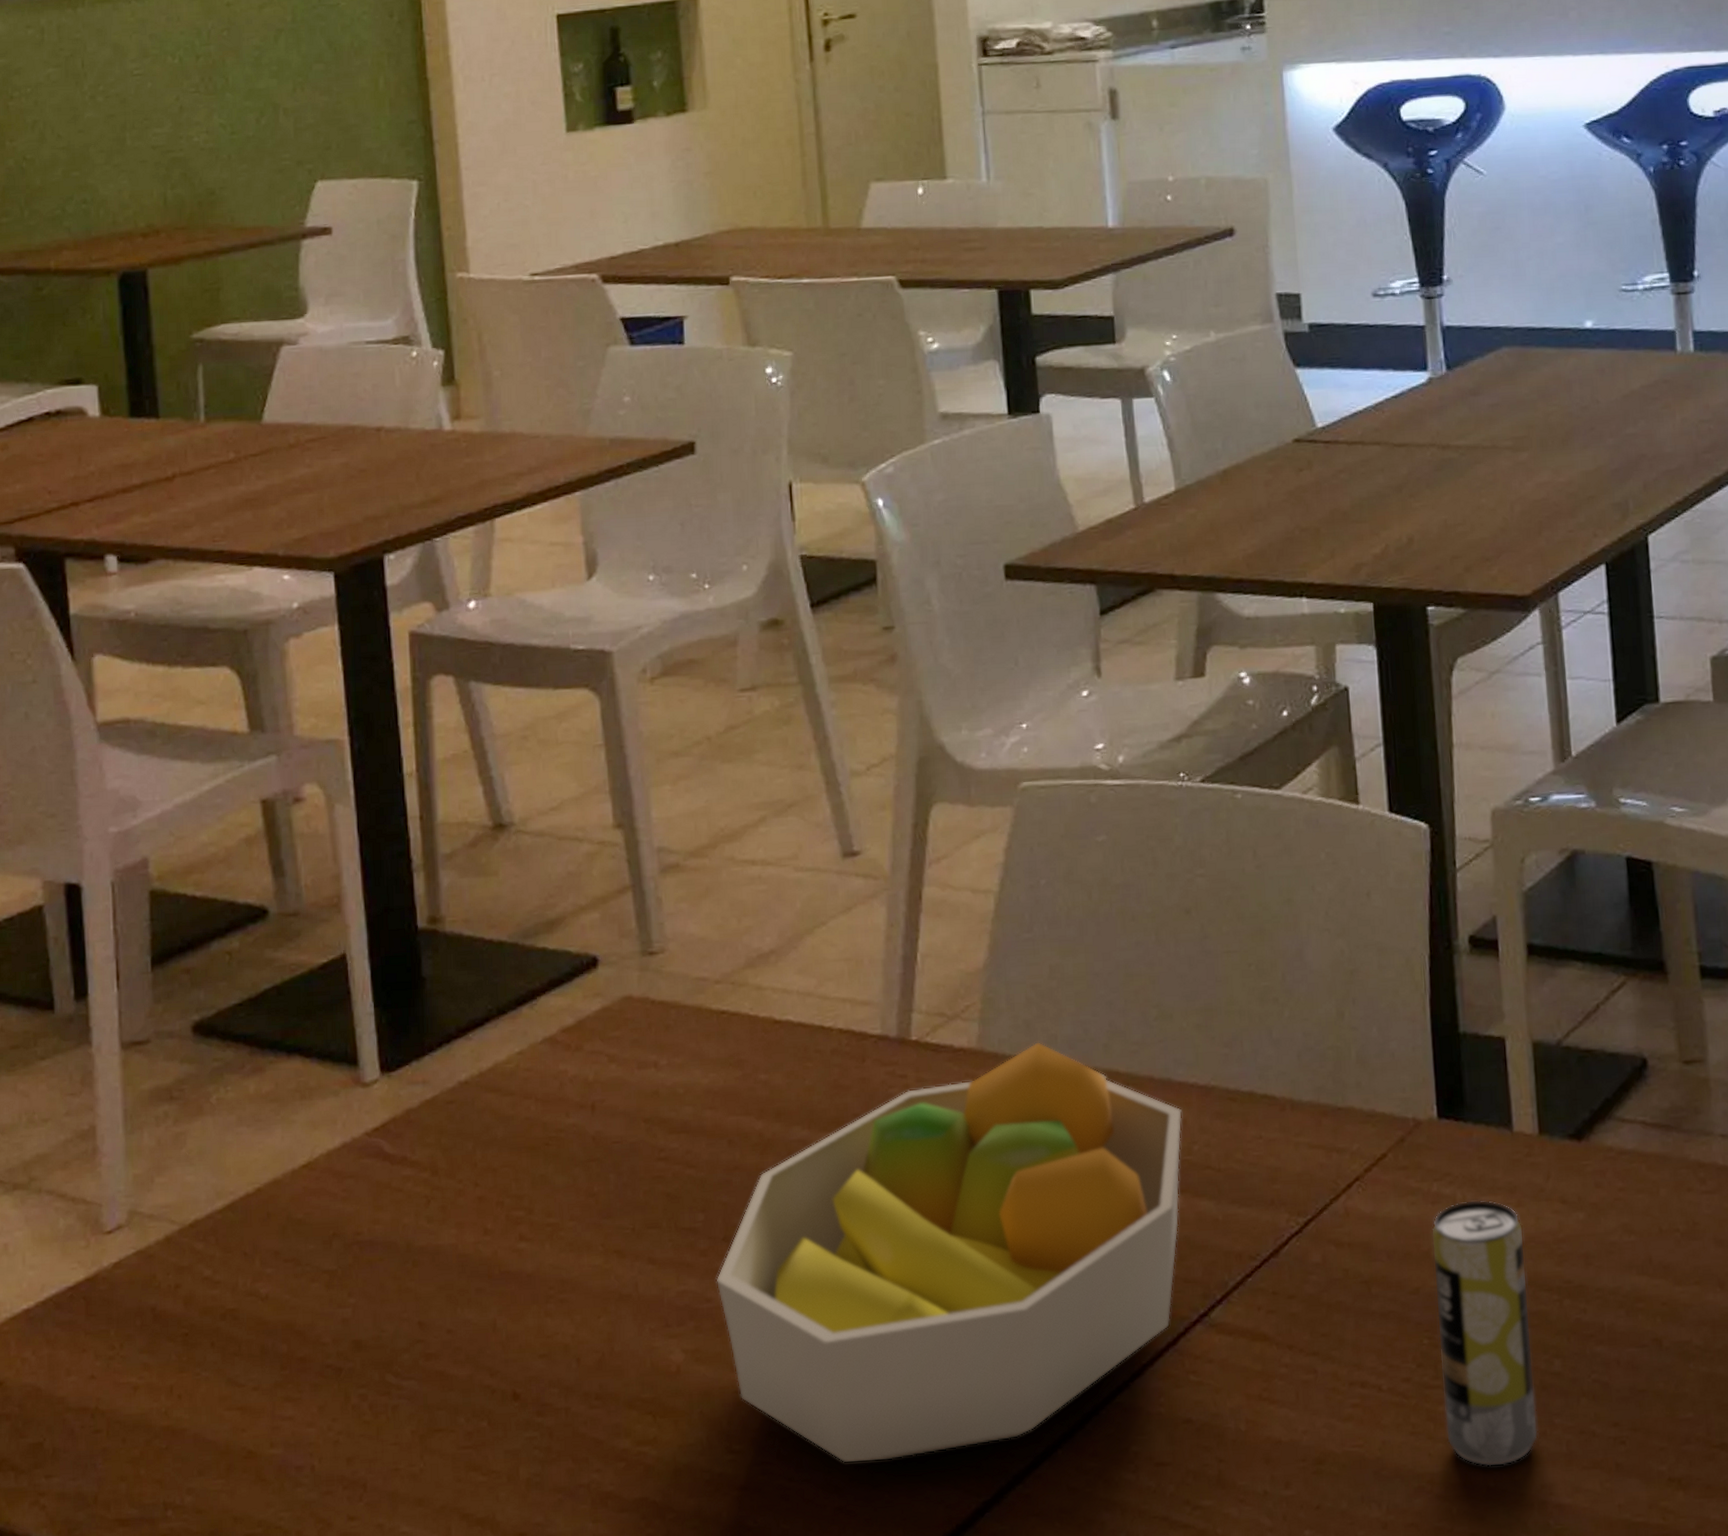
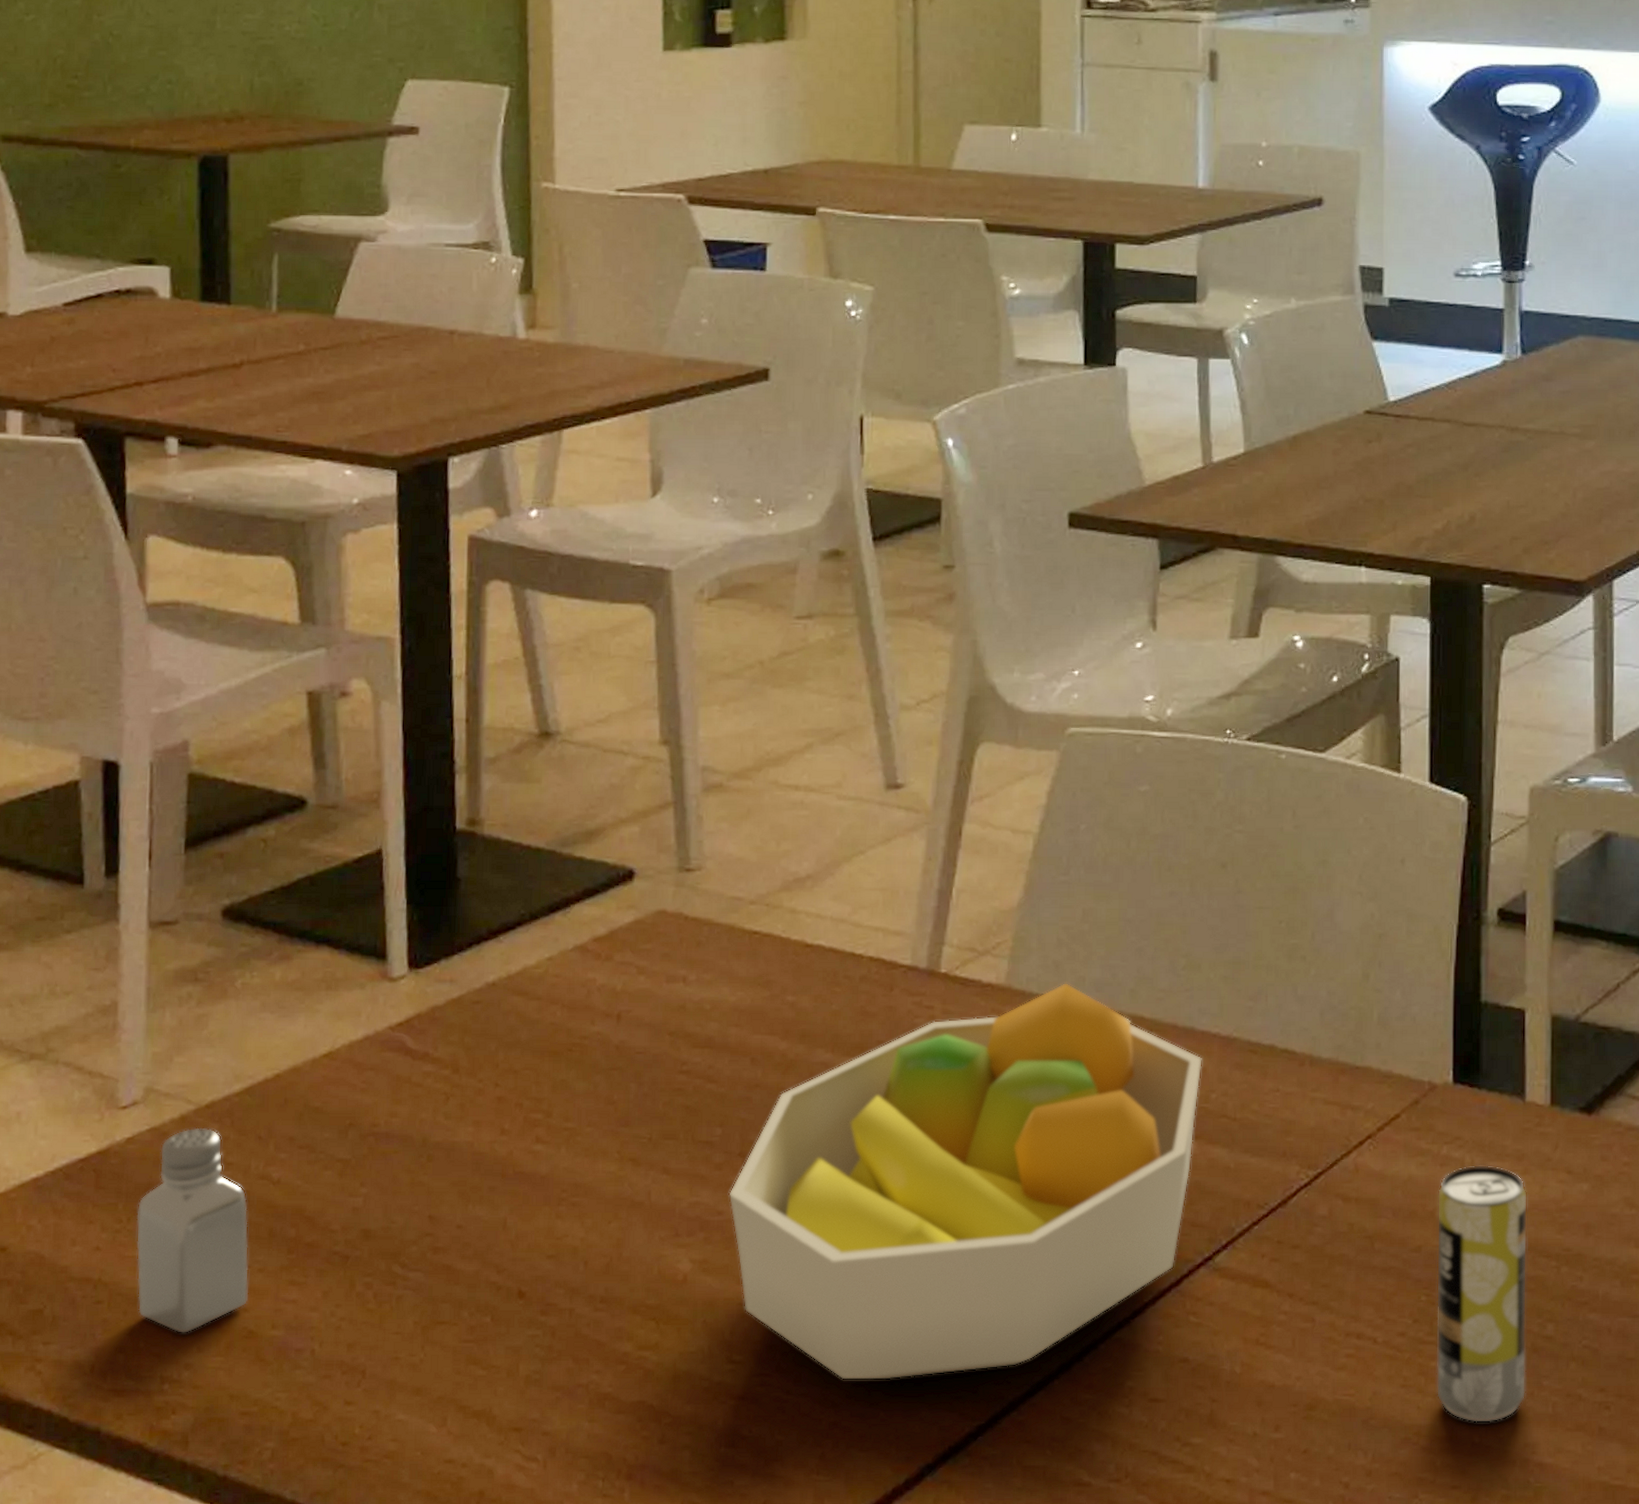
saltshaker: none [129,1247,245,1459] -> present [136,1127,249,1334]

